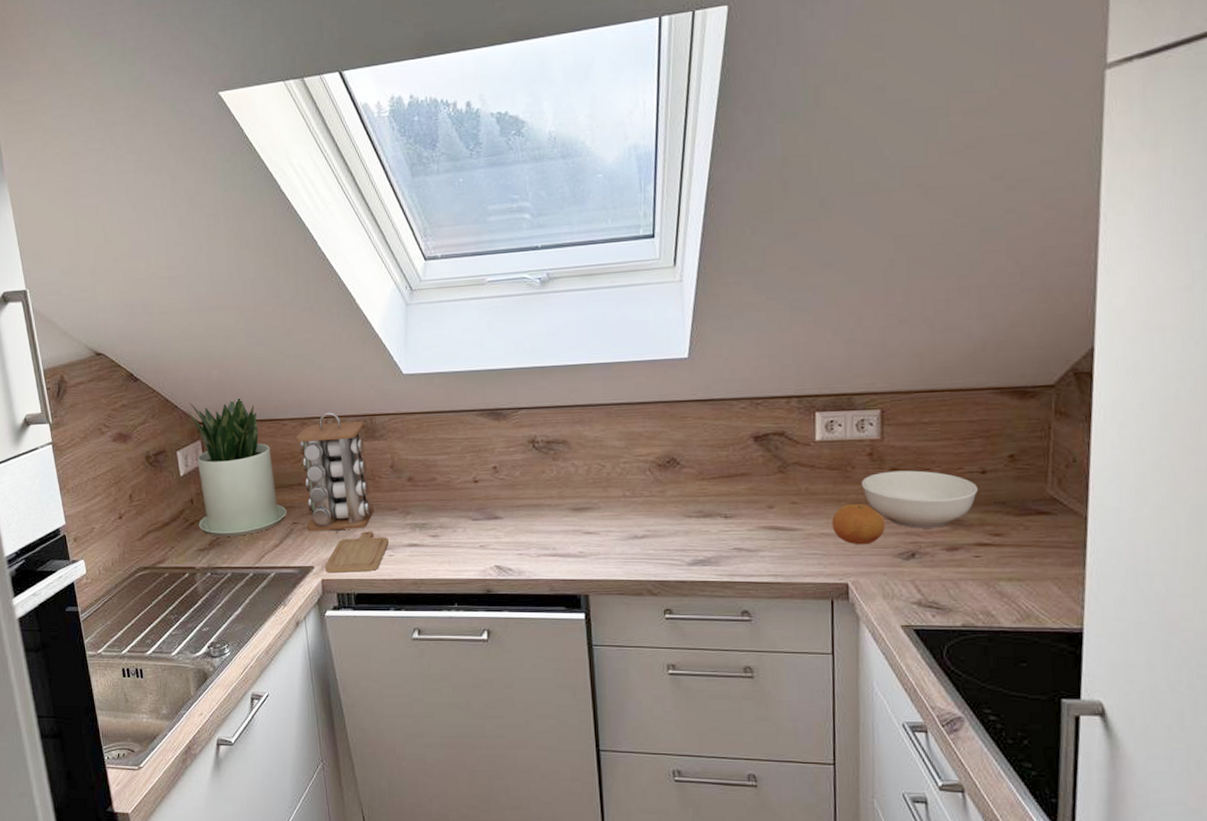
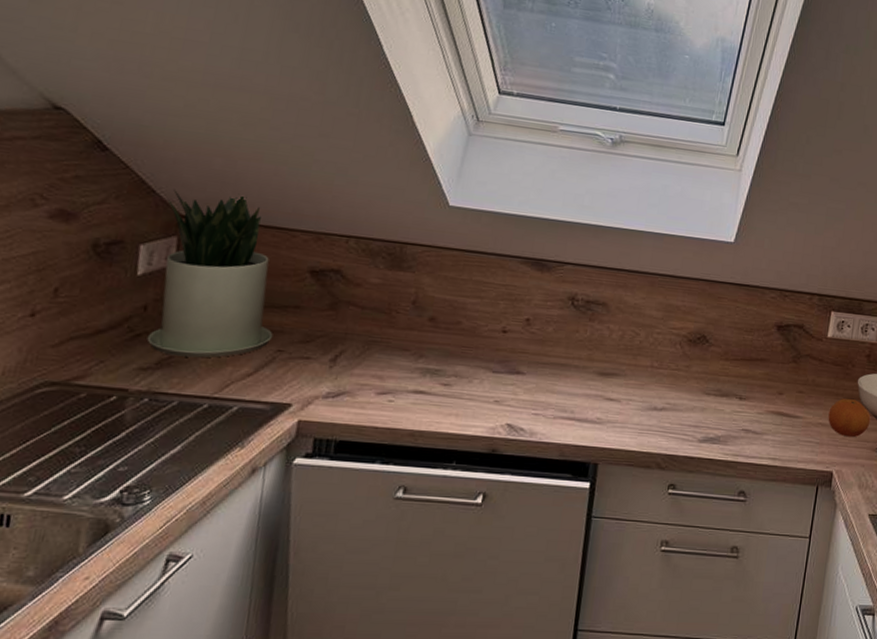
spice rack: present [296,412,374,532] -> none [294,231,392,367]
chopping board: present [325,531,389,573] -> none [305,370,392,416]

